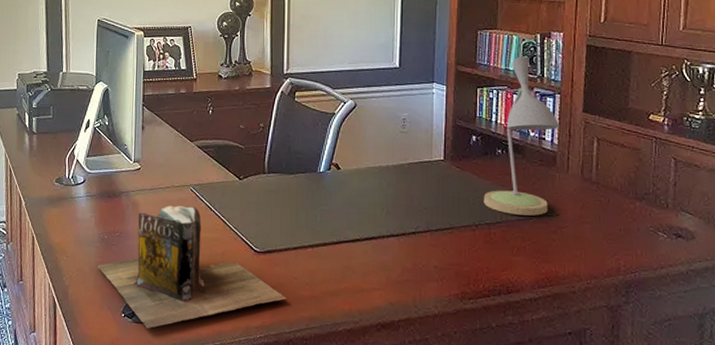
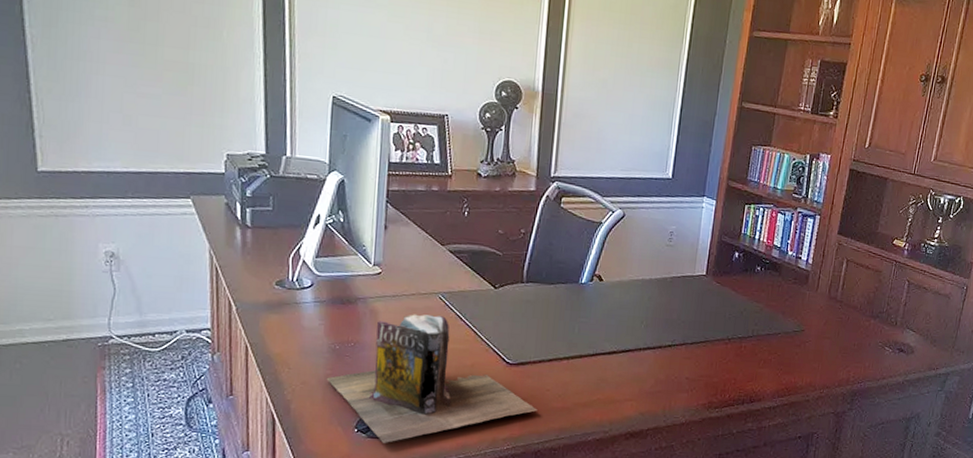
desk lamp: present [483,56,560,216] -> none [738,175,816,331]

